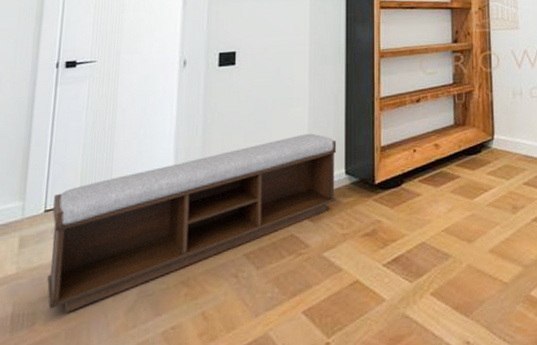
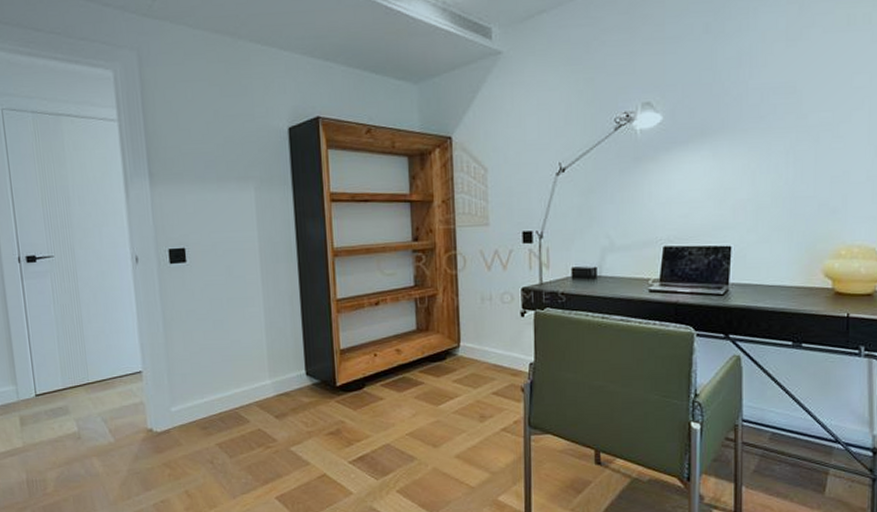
bench: present [47,133,337,313] -> none [41,333,299,482]

